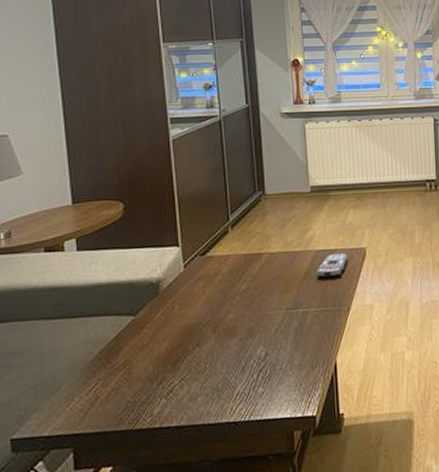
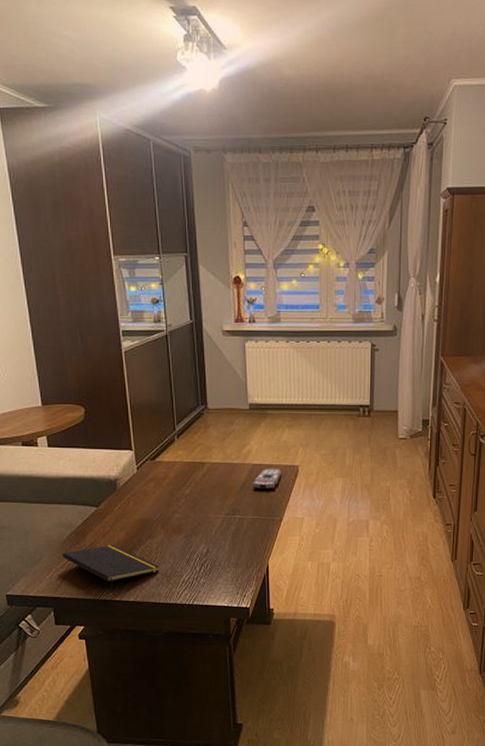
notepad: none [89,359,210,419] -> present [63,545,160,593]

